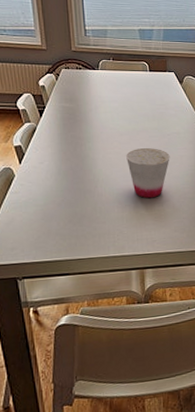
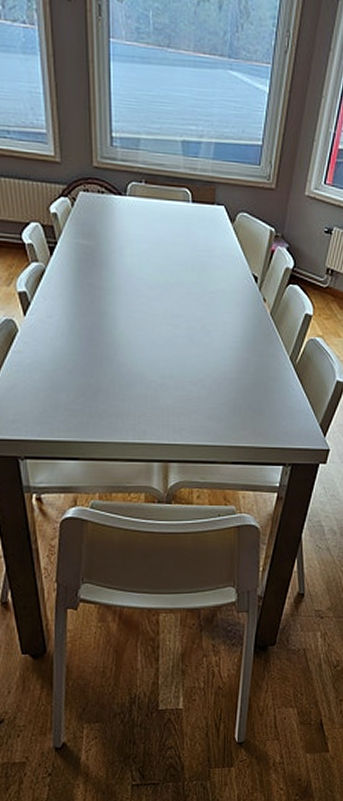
cup: present [126,148,170,199] -> none [155,308,210,375]

